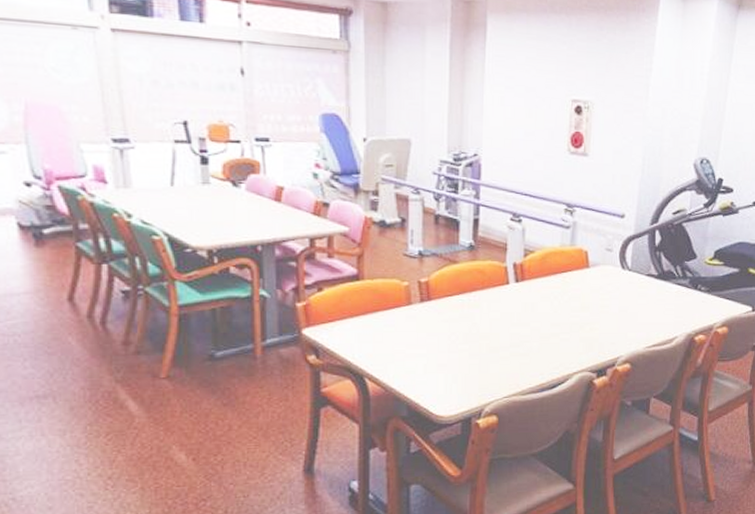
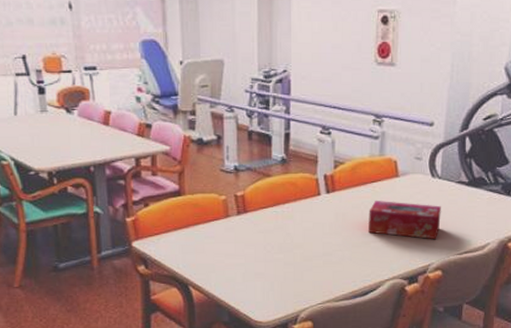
tissue box: none [558,291,631,333] -> present [369,201,441,240]

